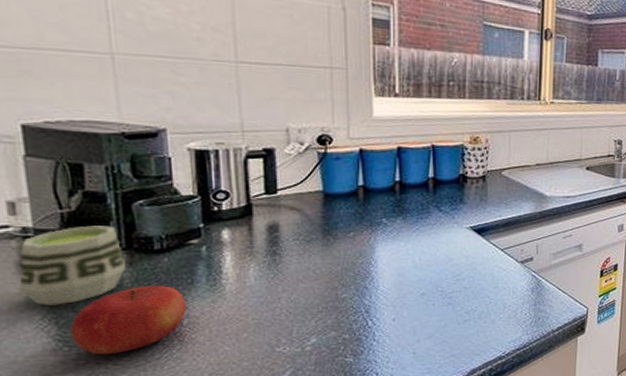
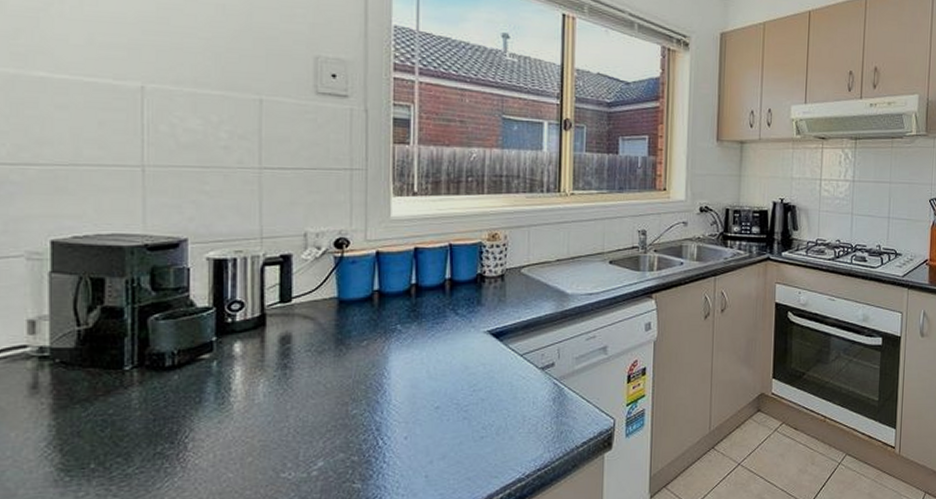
cup: present [19,225,127,305] -> none [29,342,137,431]
fruit: present [69,285,187,355] -> none [73,405,193,486]

